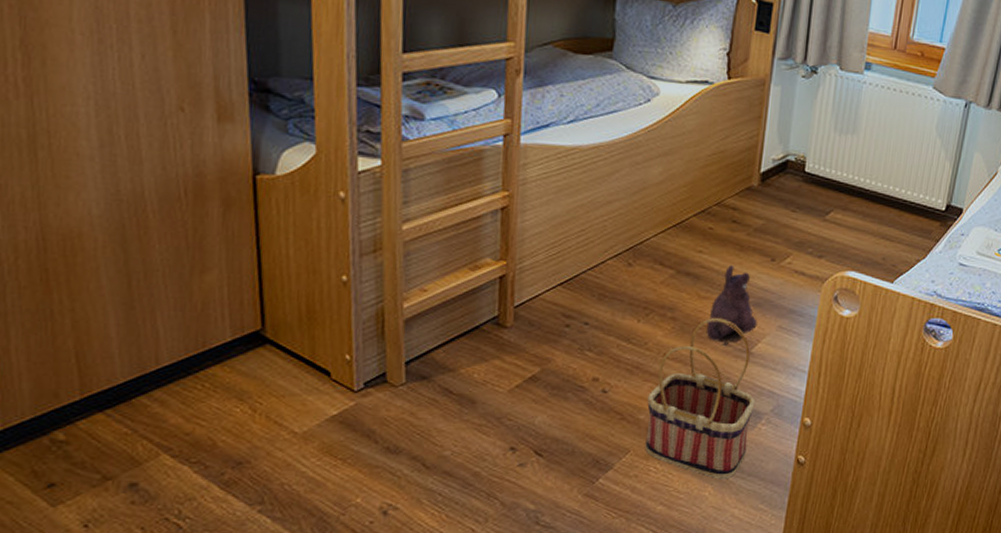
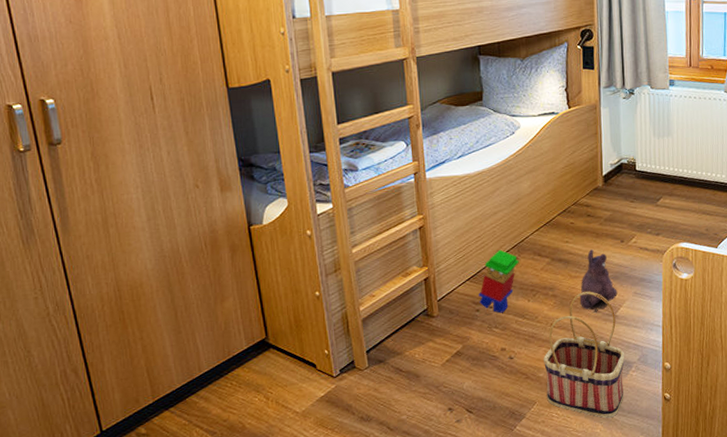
stacking toy: none [571,250,634,333] -> present [479,249,520,313]

